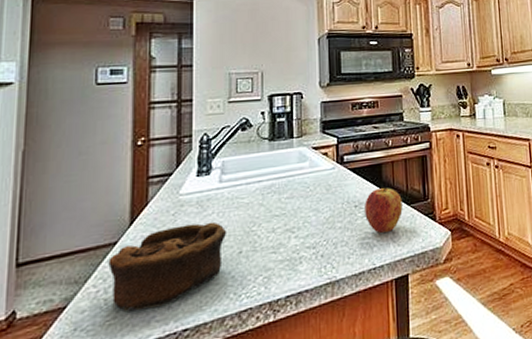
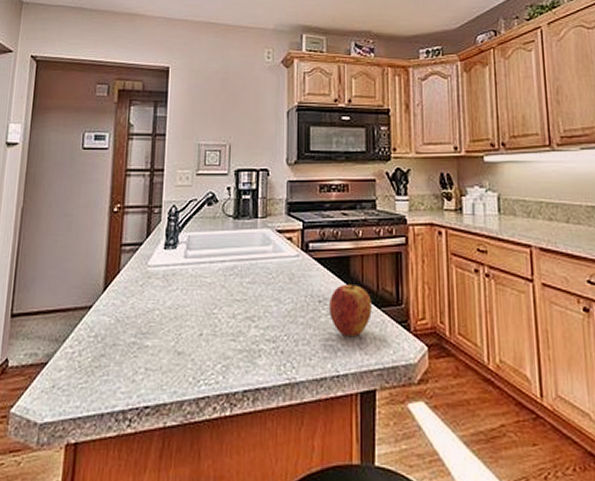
bowl: present [108,221,227,311] -> none [83,298,190,379]

